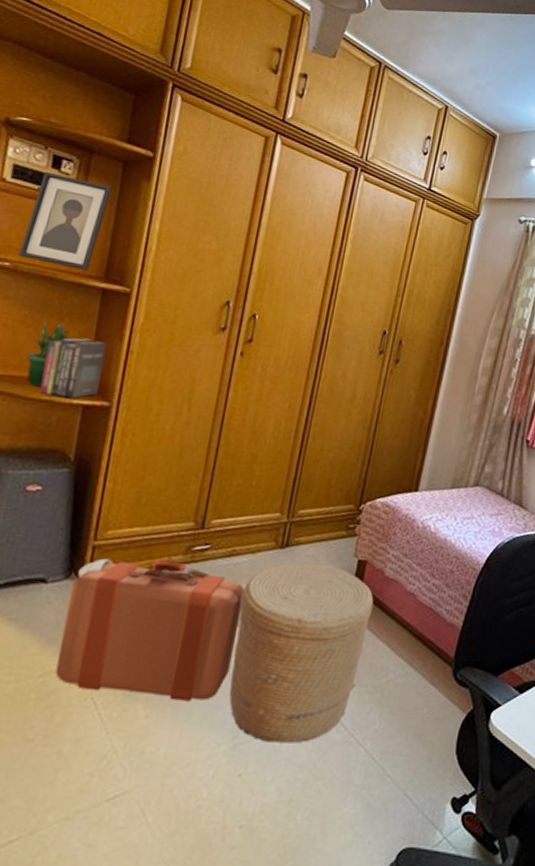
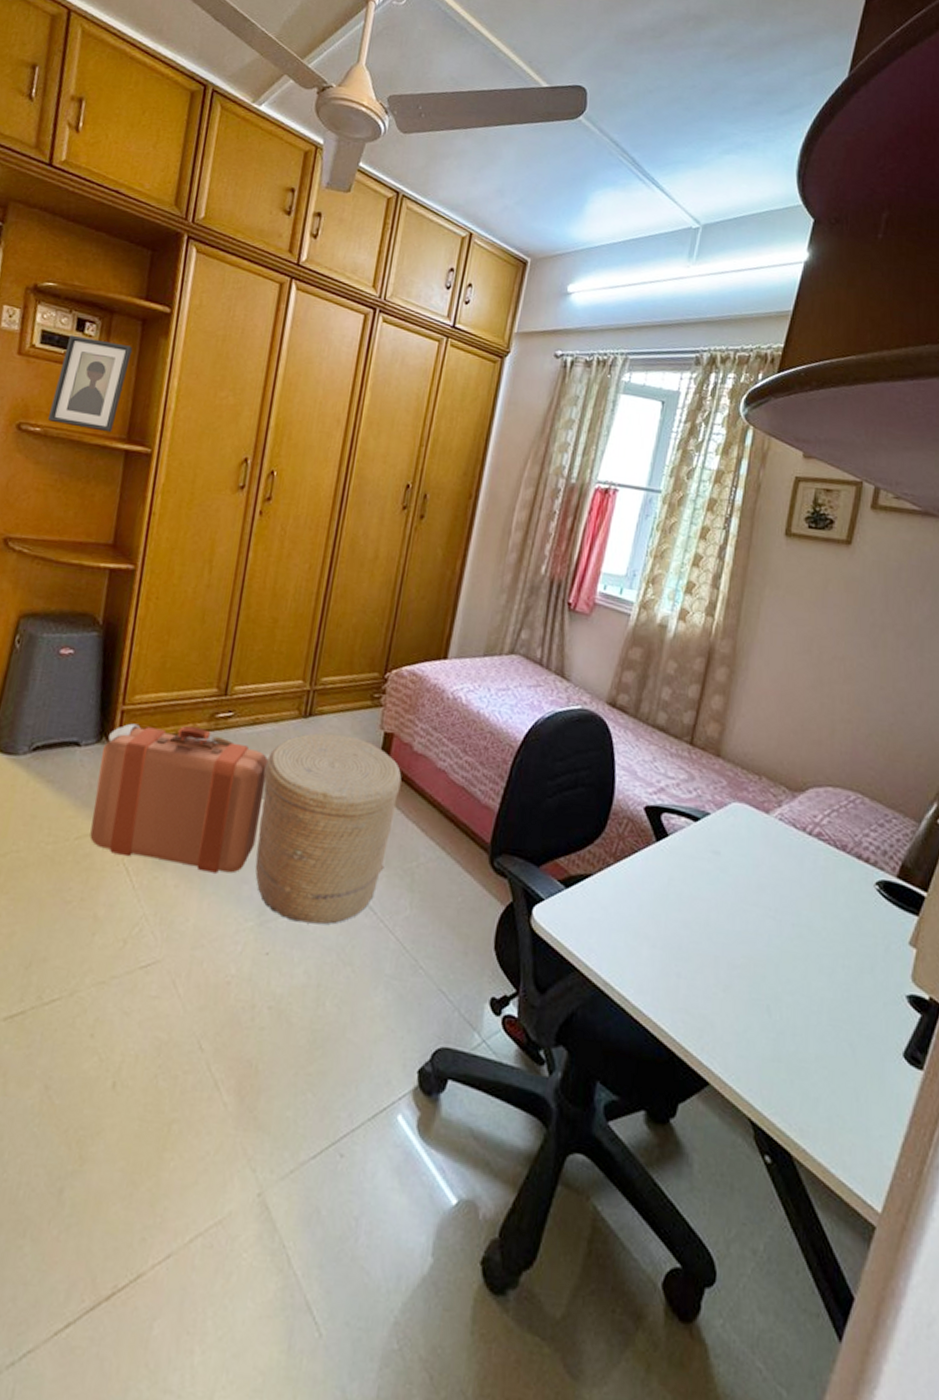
planter: present [26,321,72,386] -> none [57,484,98,549]
books: present [40,338,107,399] -> none [70,500,130,562]

